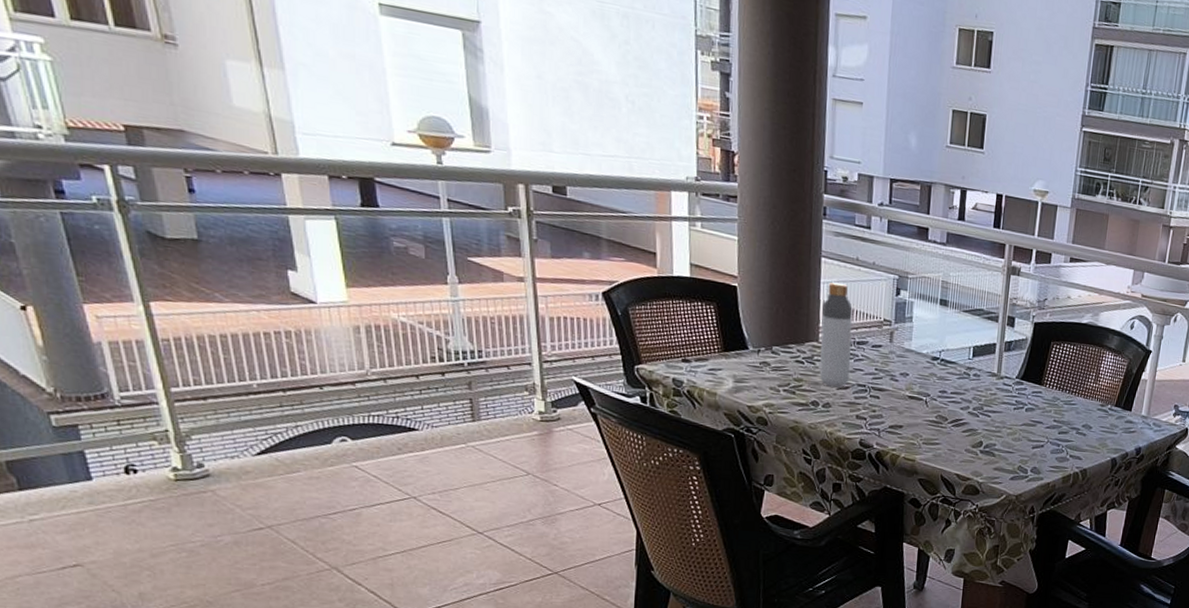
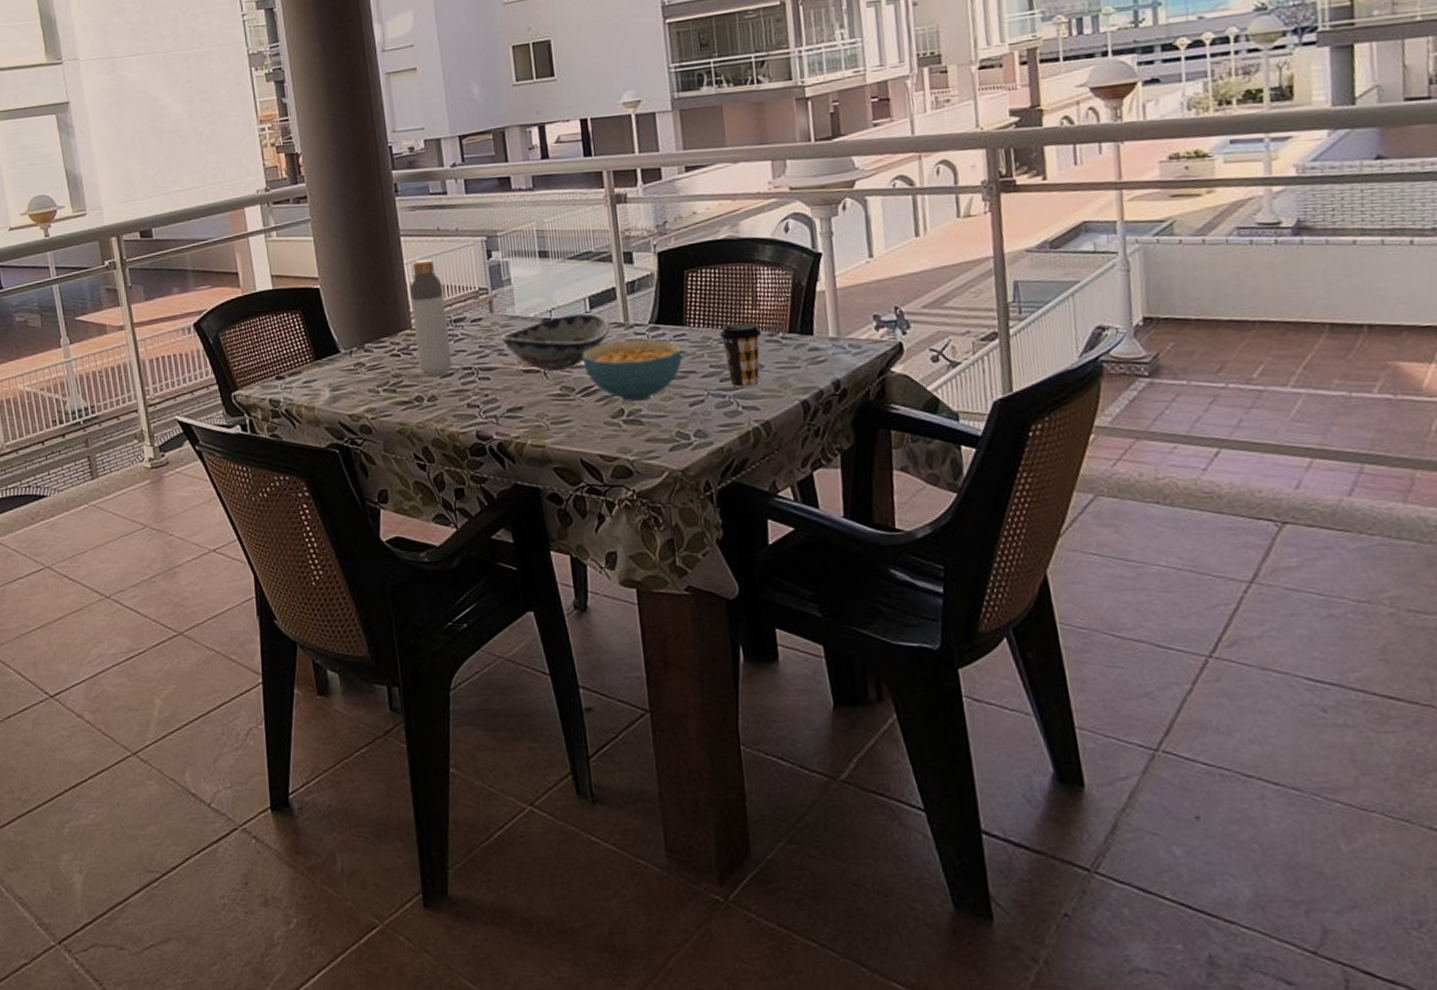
decorative bowl: none [895,357,985,402] -> present [501,313,610,372]
cereal bowl: none [958,387,1036,438] -> present [582,339,682,402]
coffee cup: none [1065,390,1097,442] -> present [719,322,762,388]

